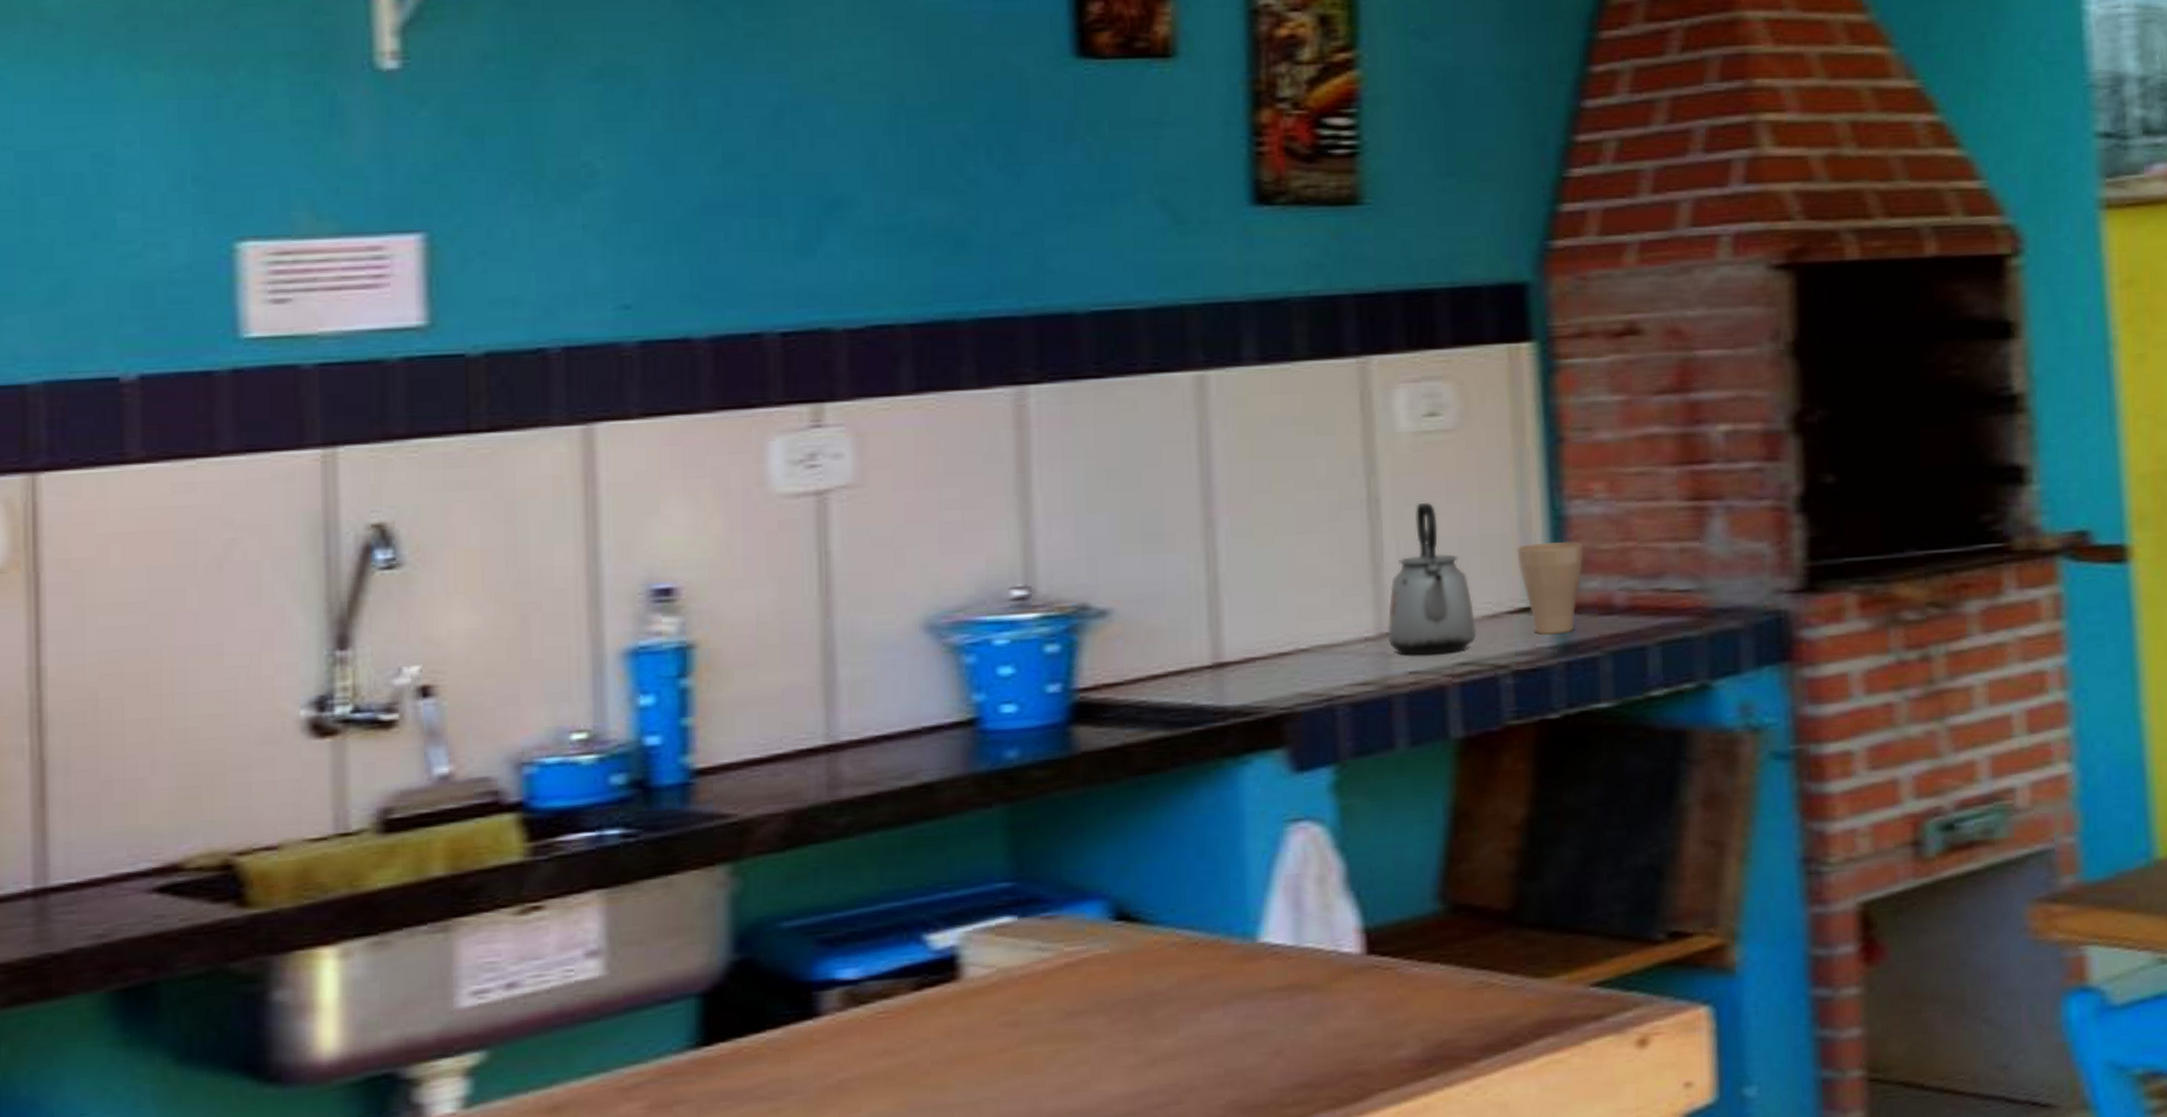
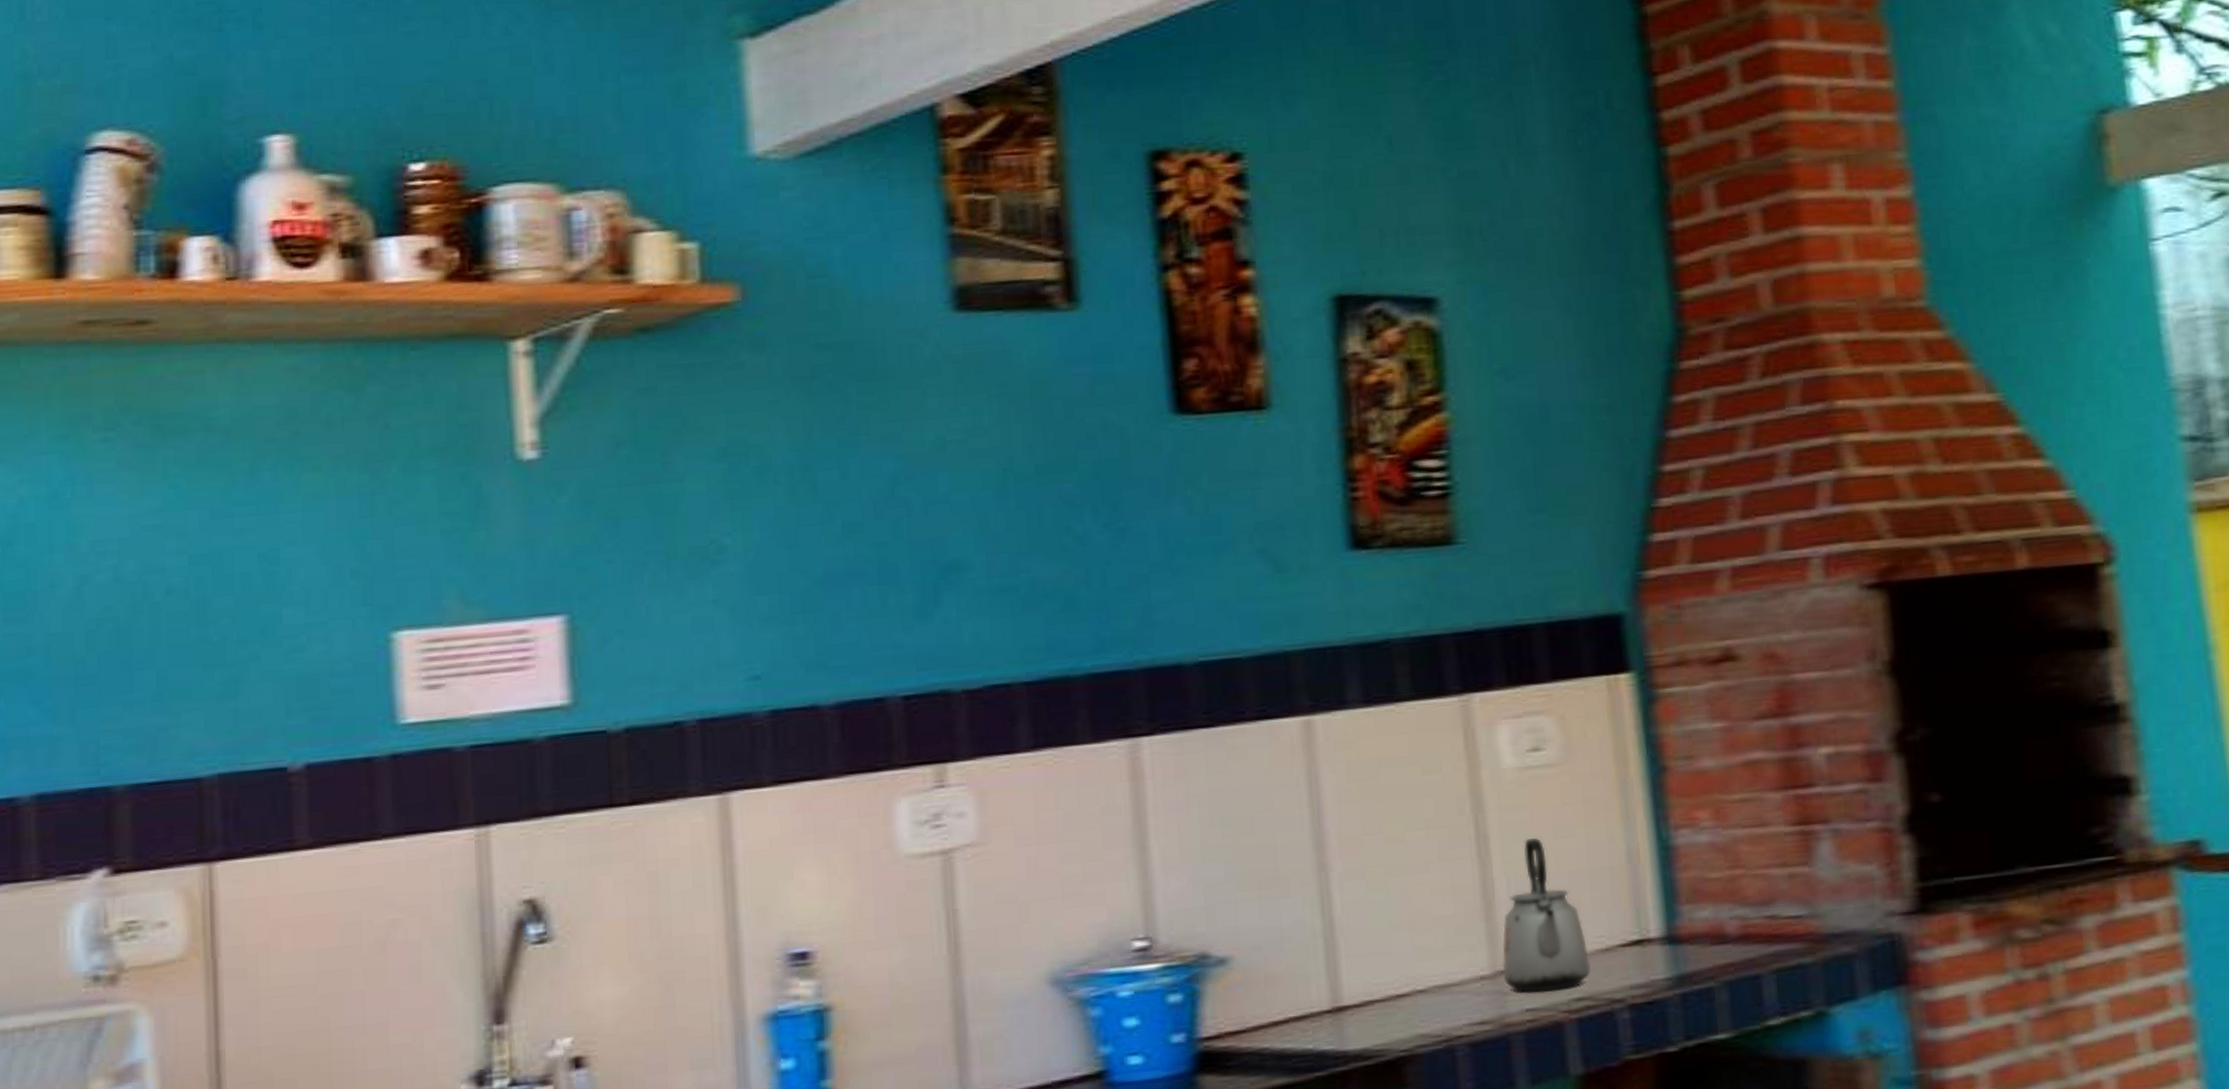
cup: present [1515,541,1584,635] -> none [1625,871,1694,967]

